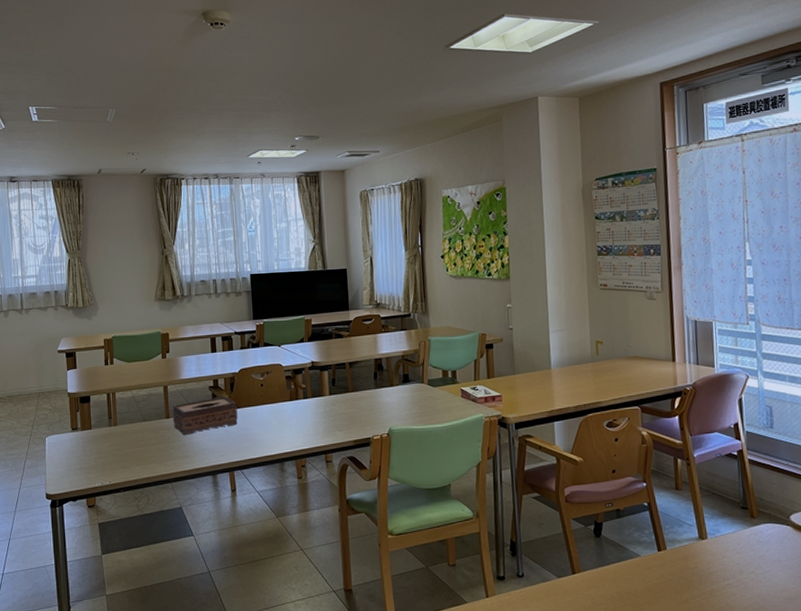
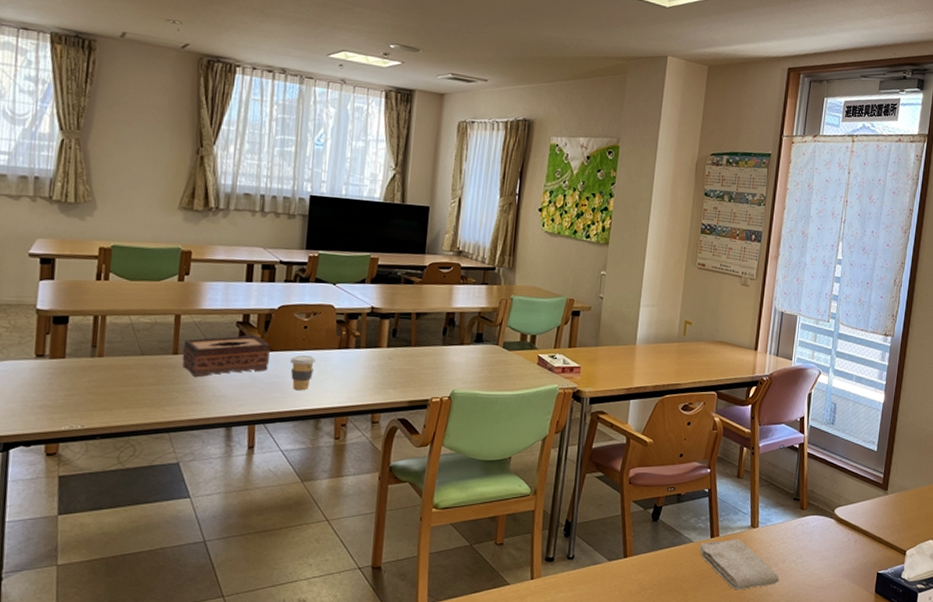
coffee cup: none [253,409,274,440] -> present [289,355,316,391]
washcloth: none [646,551,740,604] -> present [698,538,780,590]

